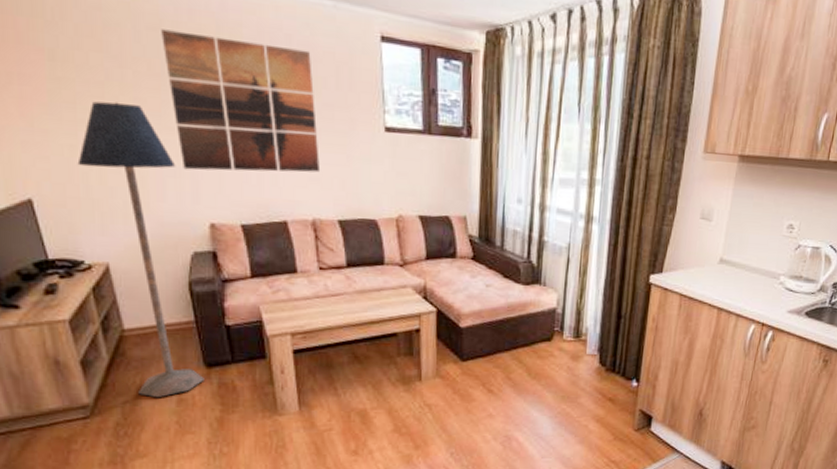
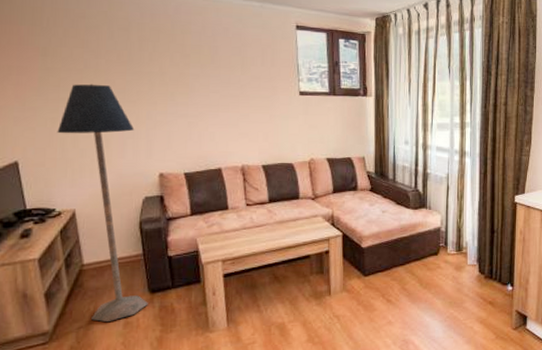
wall art: present [161,29,320,173] -> none [129,29,248,132]

